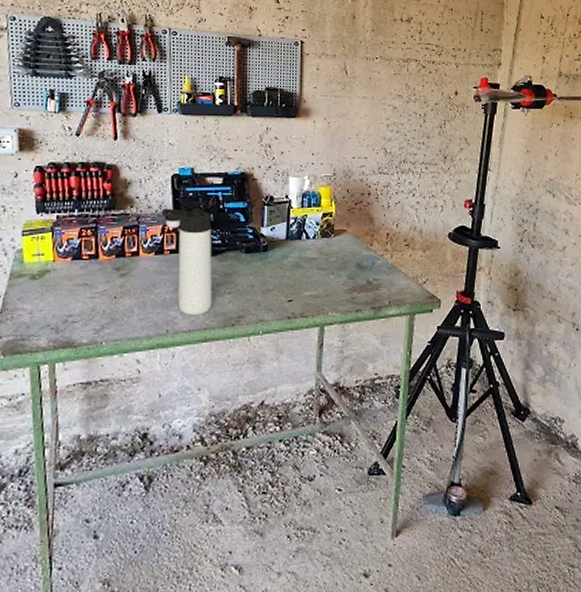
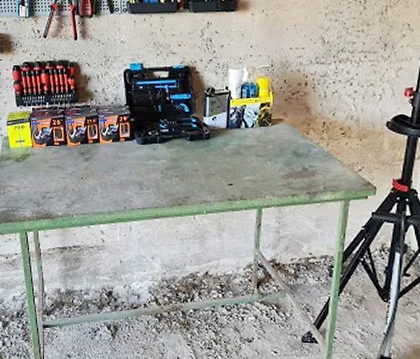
thermos bottle: present [161,208,213,316] -> none [116,100,162,196]

